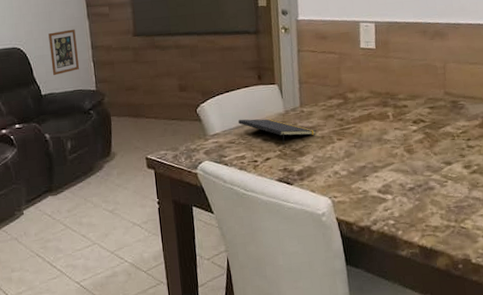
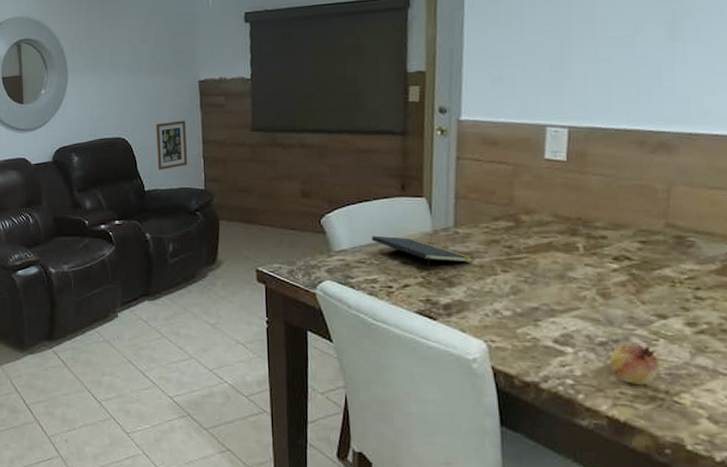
fruit: none [417,185,450,218] -> present [610,342,660,384]

